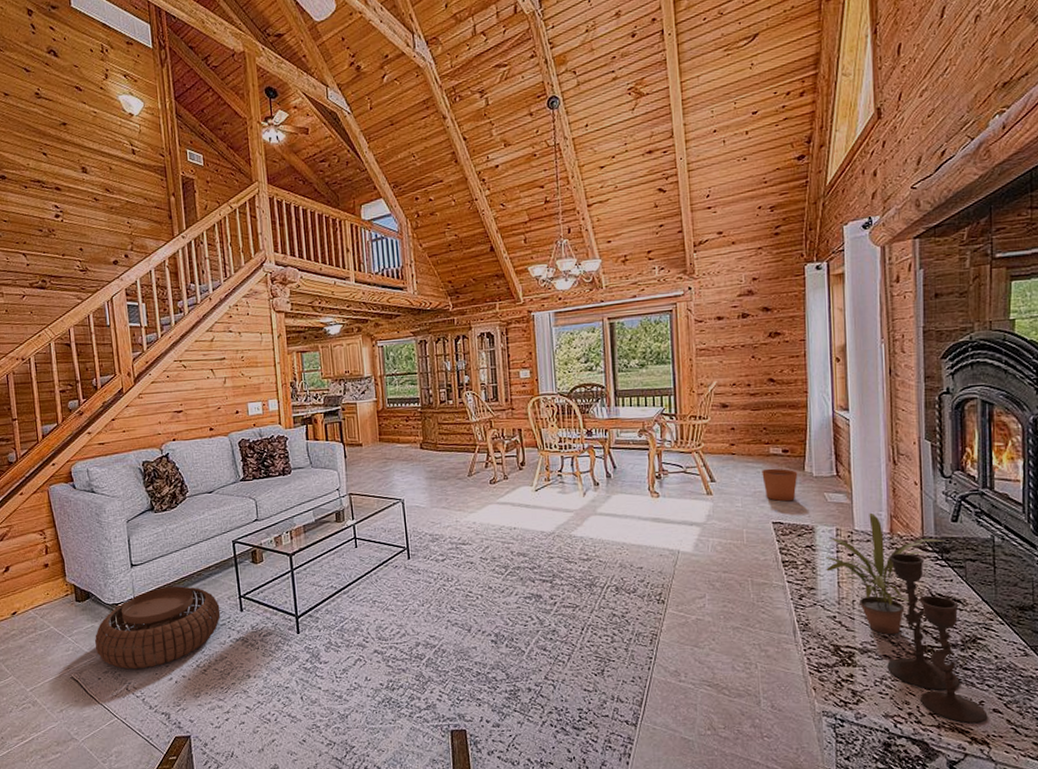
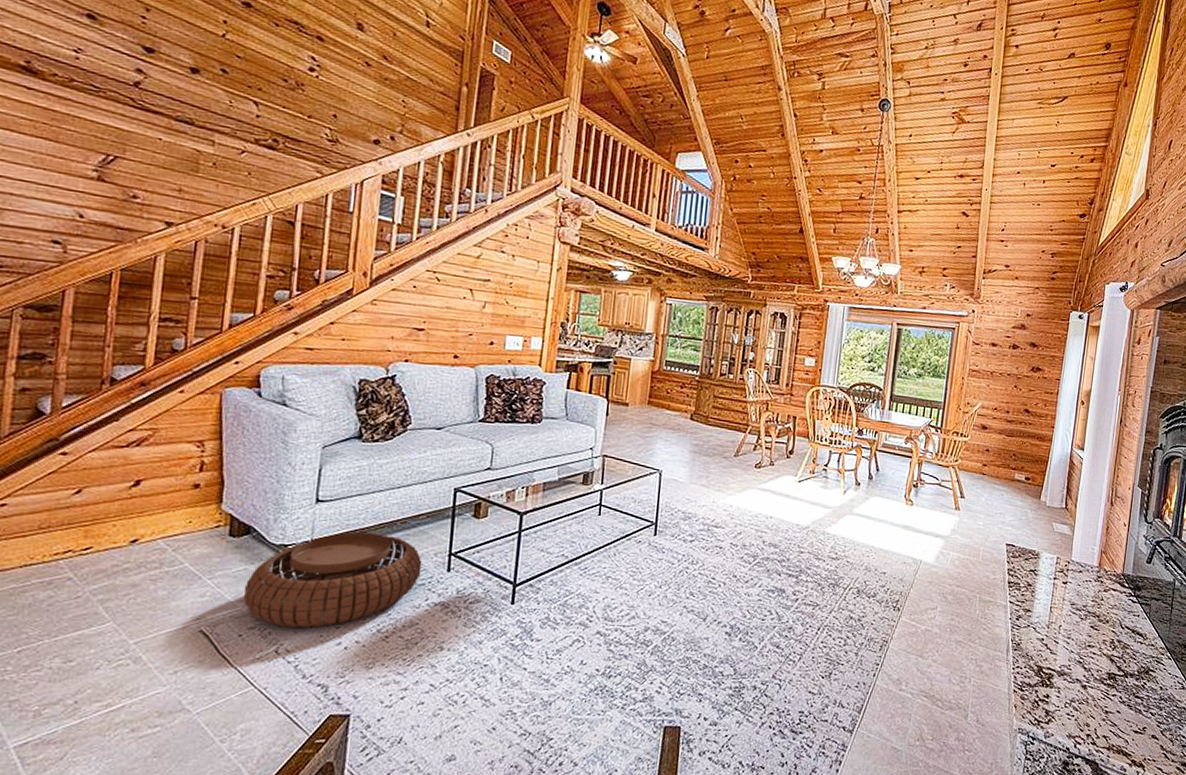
planter: present [762,468,798,502] -> none [1004,492,1035,526]
potted plant: present [825,512,944,635] -> none [1043,546,1138,661]
candlestick: present [887,553,988,724] -> none [1077,586,1147,748]

